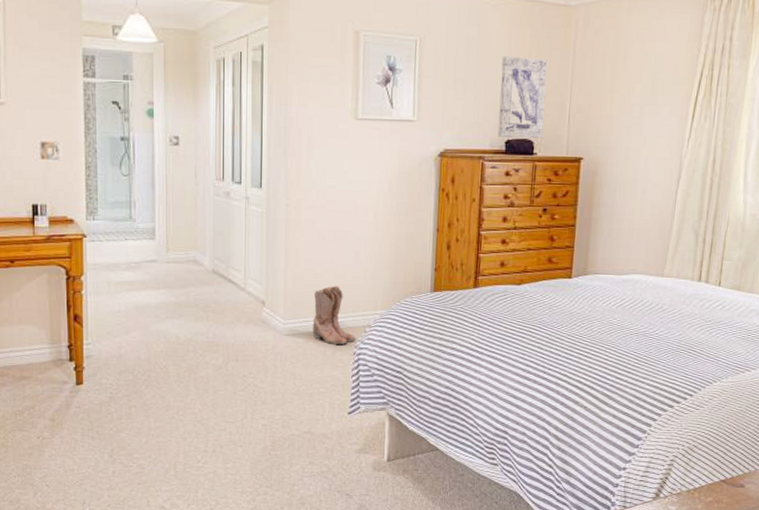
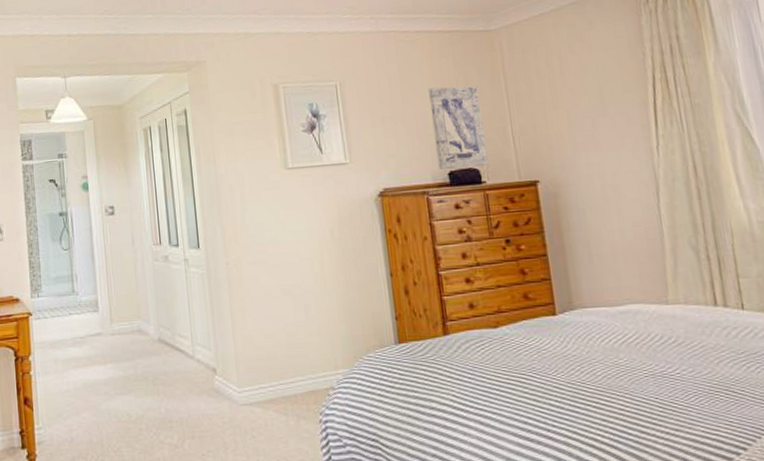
boots: present [312,285,356,345] -> none [267,345,320,413]

